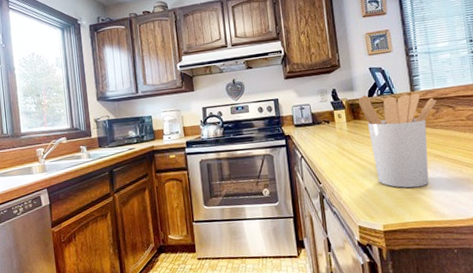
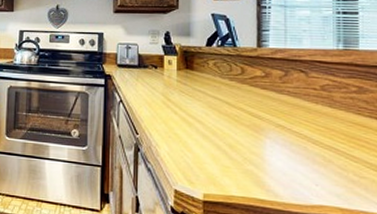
utensil holder: present [358,93,437,188] -> none [193,44,287,158]

